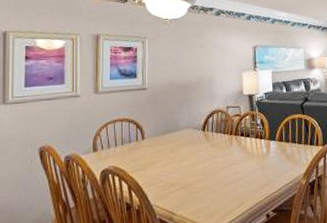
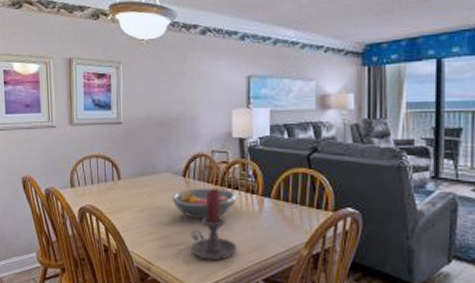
fruit bowl: none [192,137,249,166] -> present [172,188,237,219]
candle holder: none [210,137,250,202] -> present [190,188,237,261]

